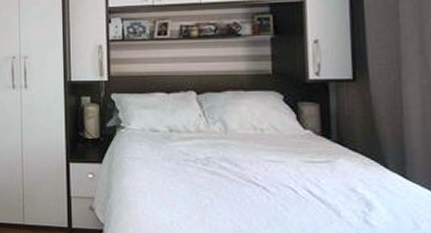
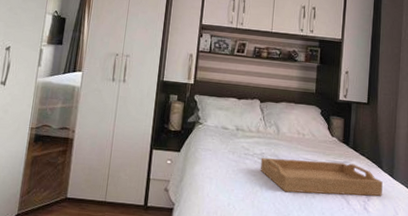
serving tray: none [206,162,391,205] -> present [260,158,383,196]

